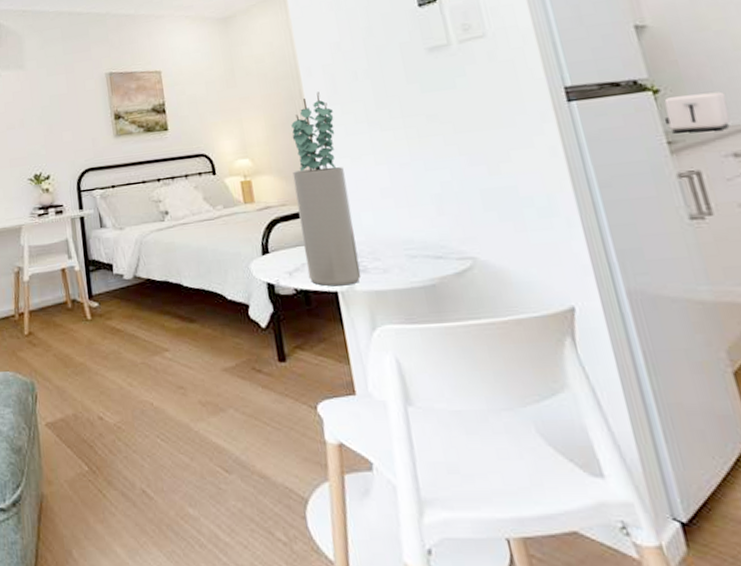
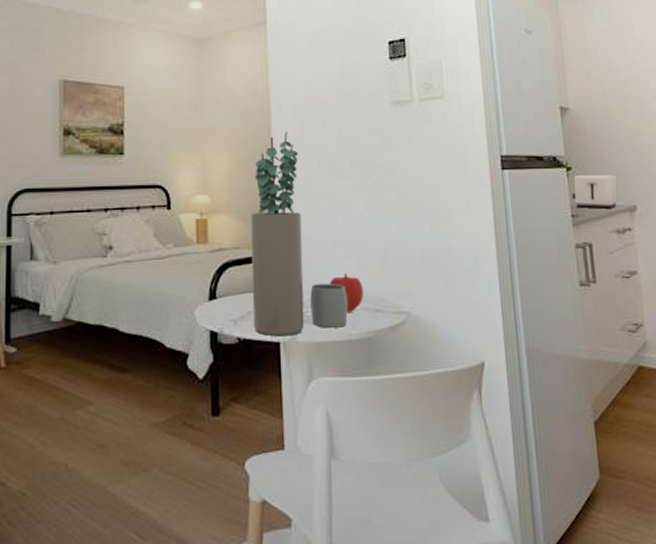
mug: none [362,233,407,277] -> present [310,283,348,328]
fruit: none [382,222,422,260] -> present [329,273,363,312]

